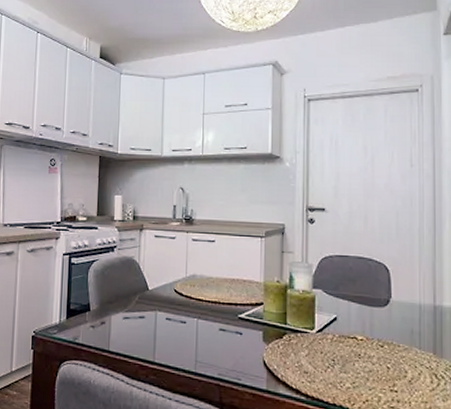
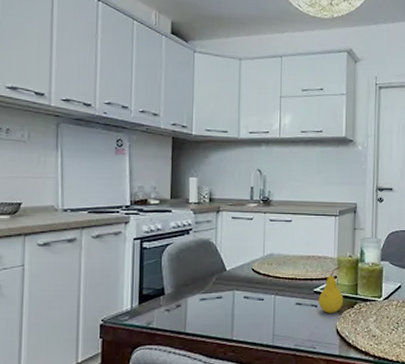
fruit: none [243,292,271,343] -> present [318,267,344,313]

